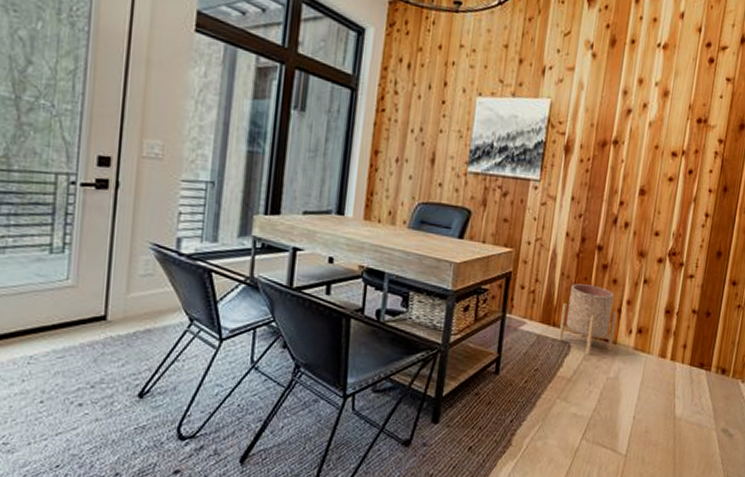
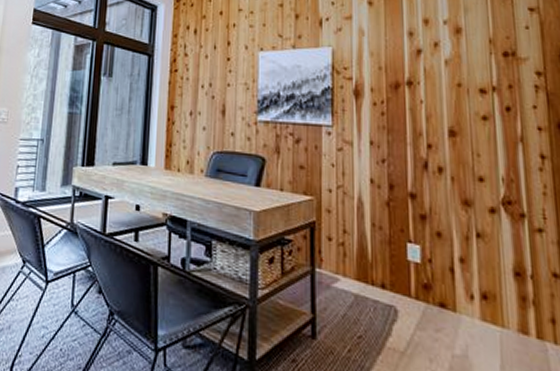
planter: present [559,284,617,355] -> none [380,236,452,323]

